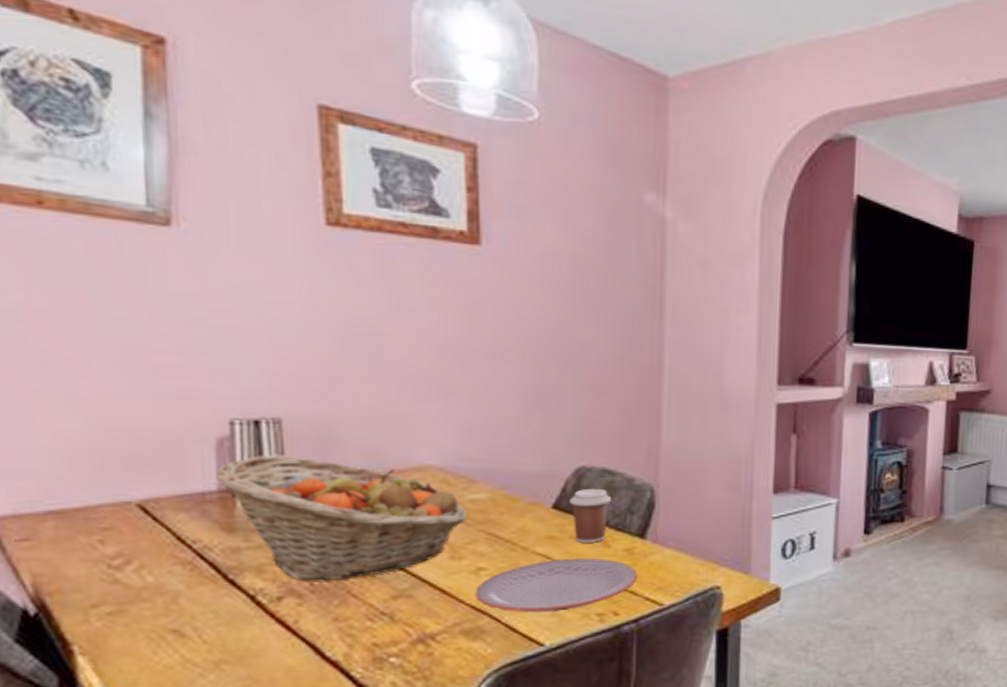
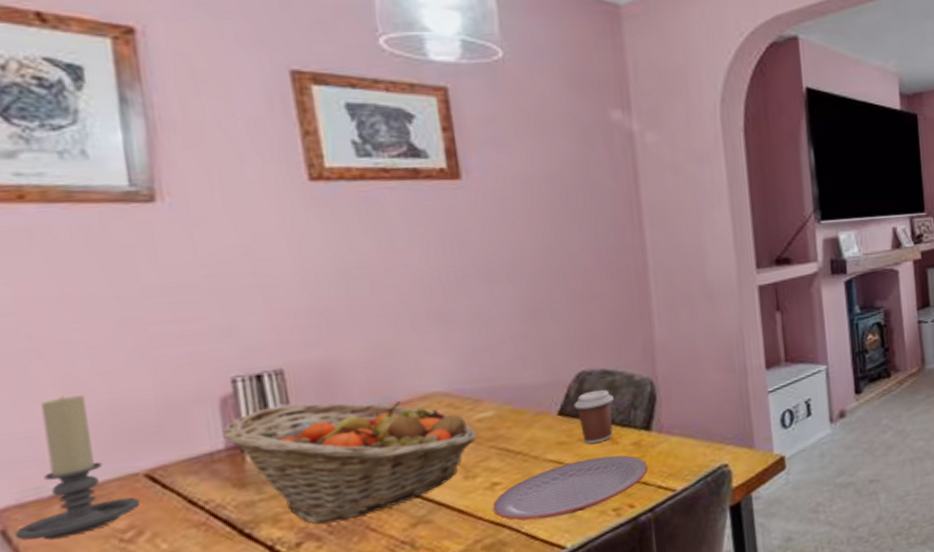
candle holder: none [8,412,131,554] -> present [14,395,141,541]

